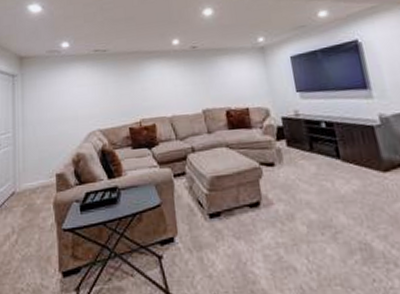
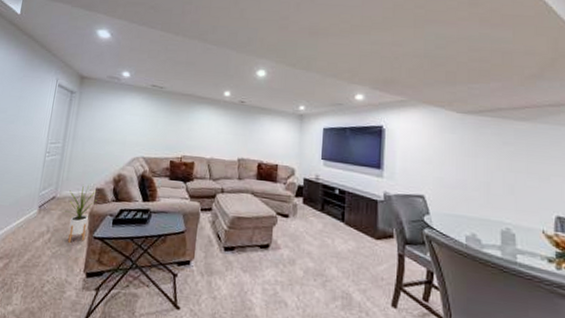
house plant: none [25,171,59,241] -> present [63,184,97,243]

